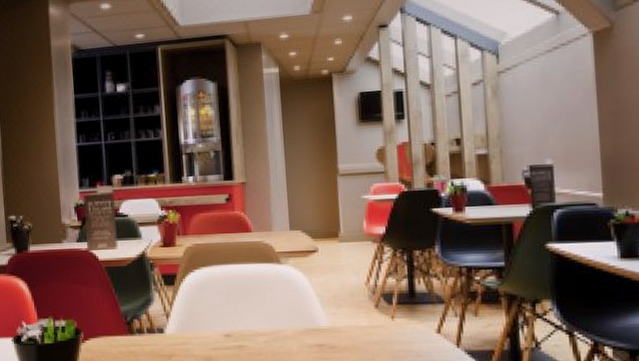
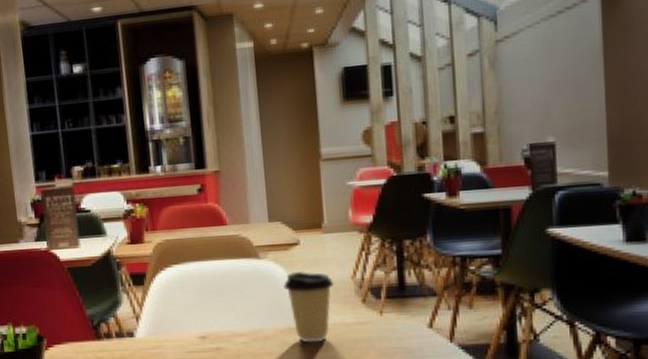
coffee cup: none [301,276,350,344] -> present [282,270,335,343]

